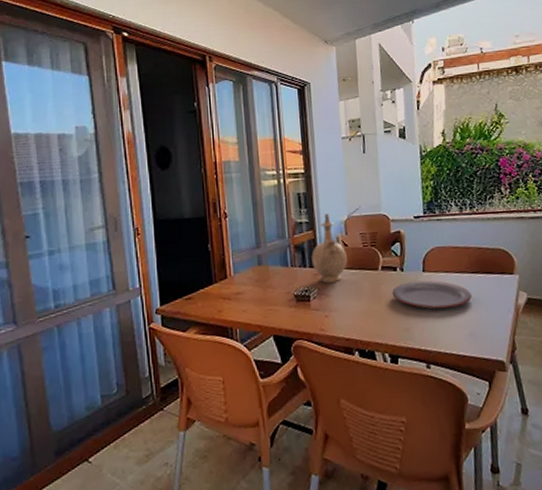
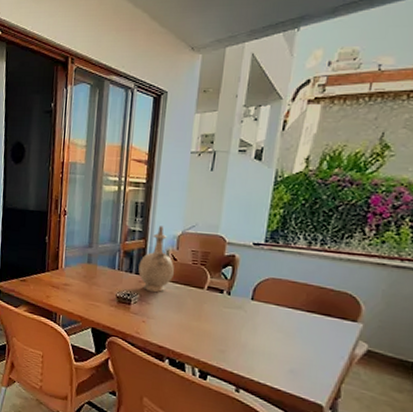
plate: present [392,280,472,310] -> none [213,306,301,342]

